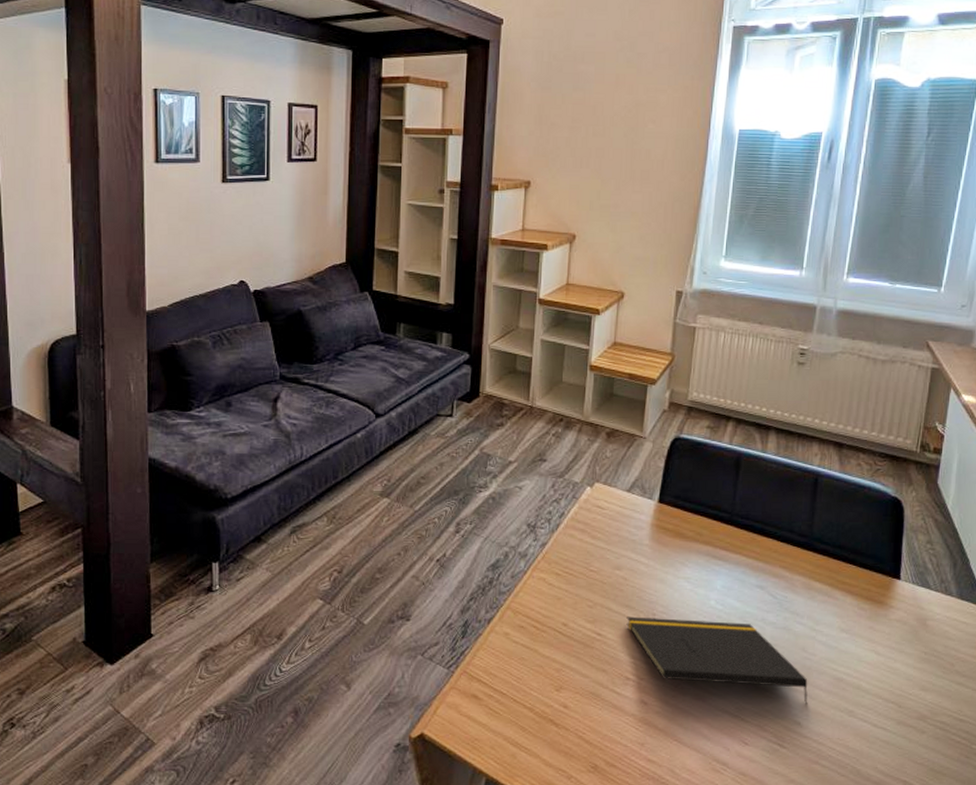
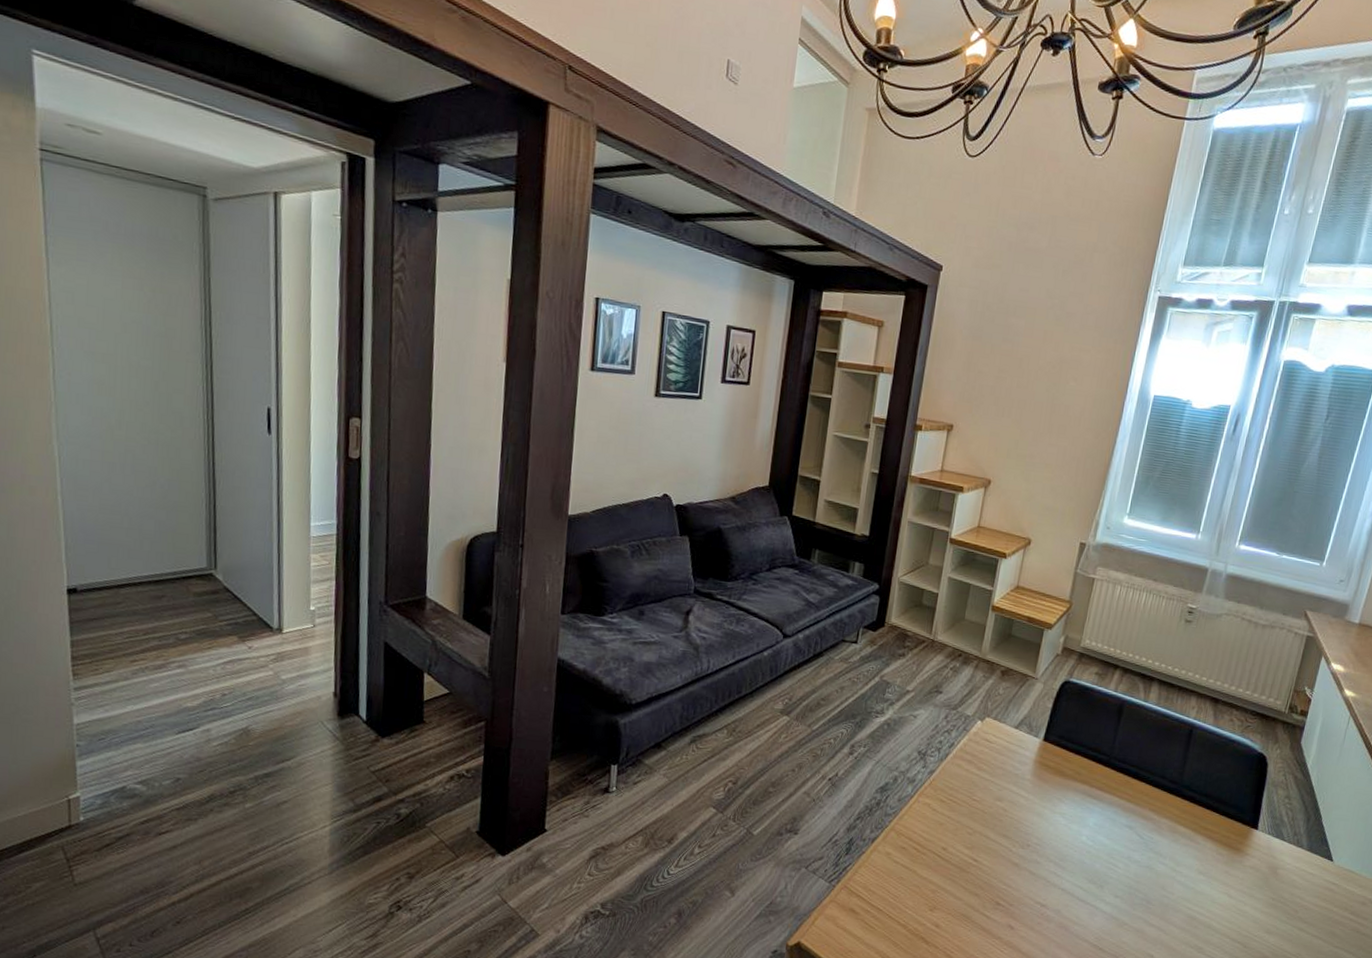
notepad: present [626,616,808,705] -> none [1002,845,1164,940]

